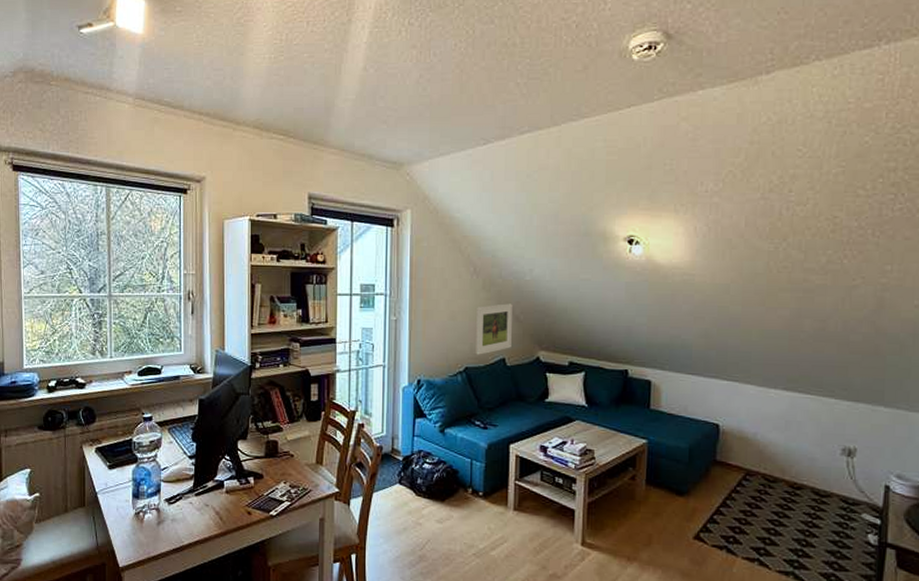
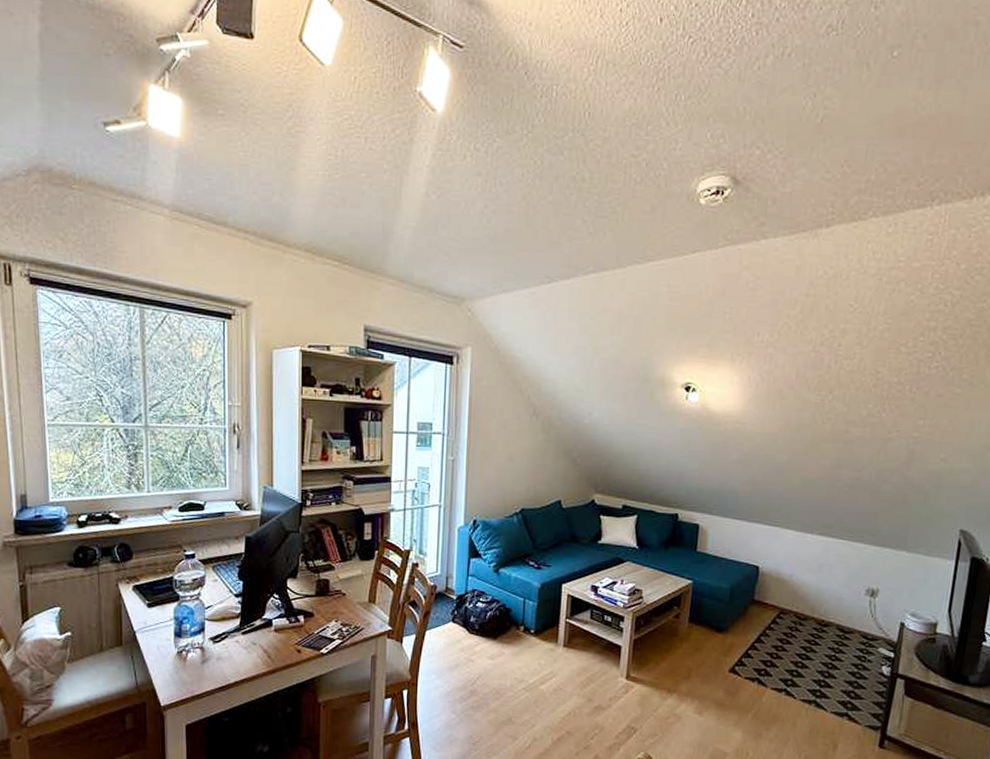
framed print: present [476,303,512,355] -> none [532,446,570,497]

